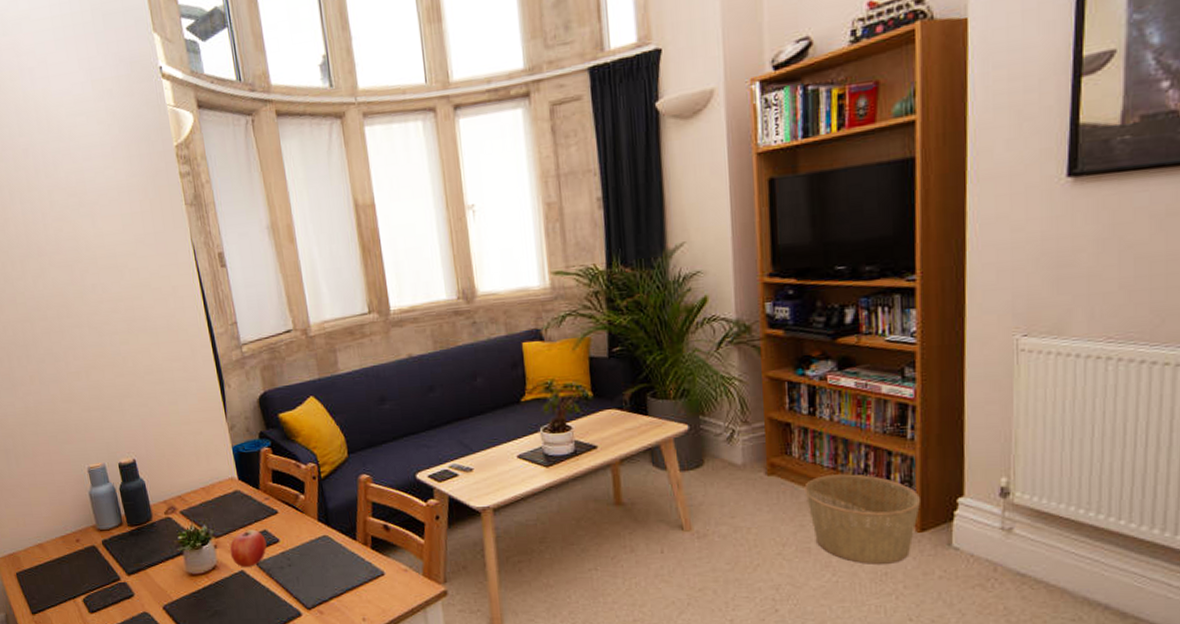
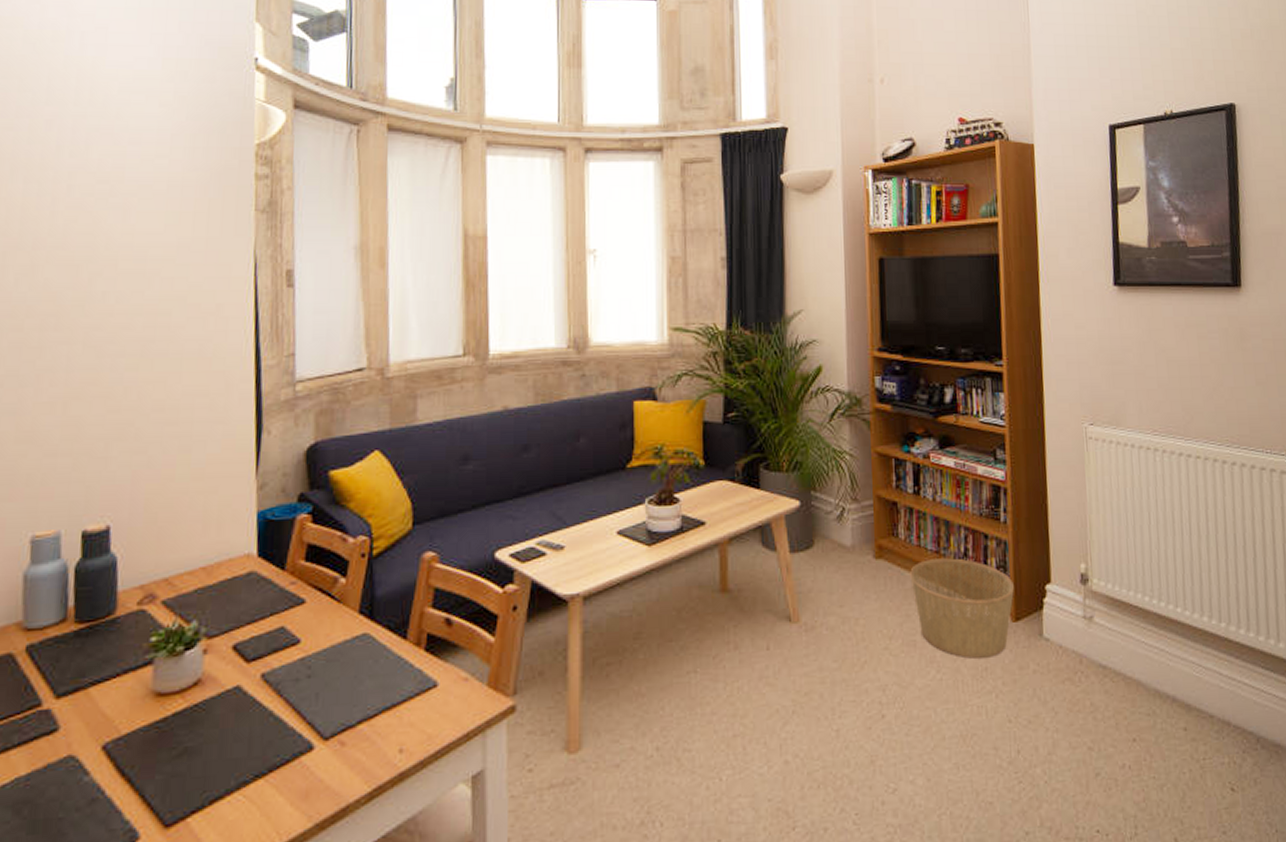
fruit: present [229,529,267,567] -> none [225,626,281,681]

